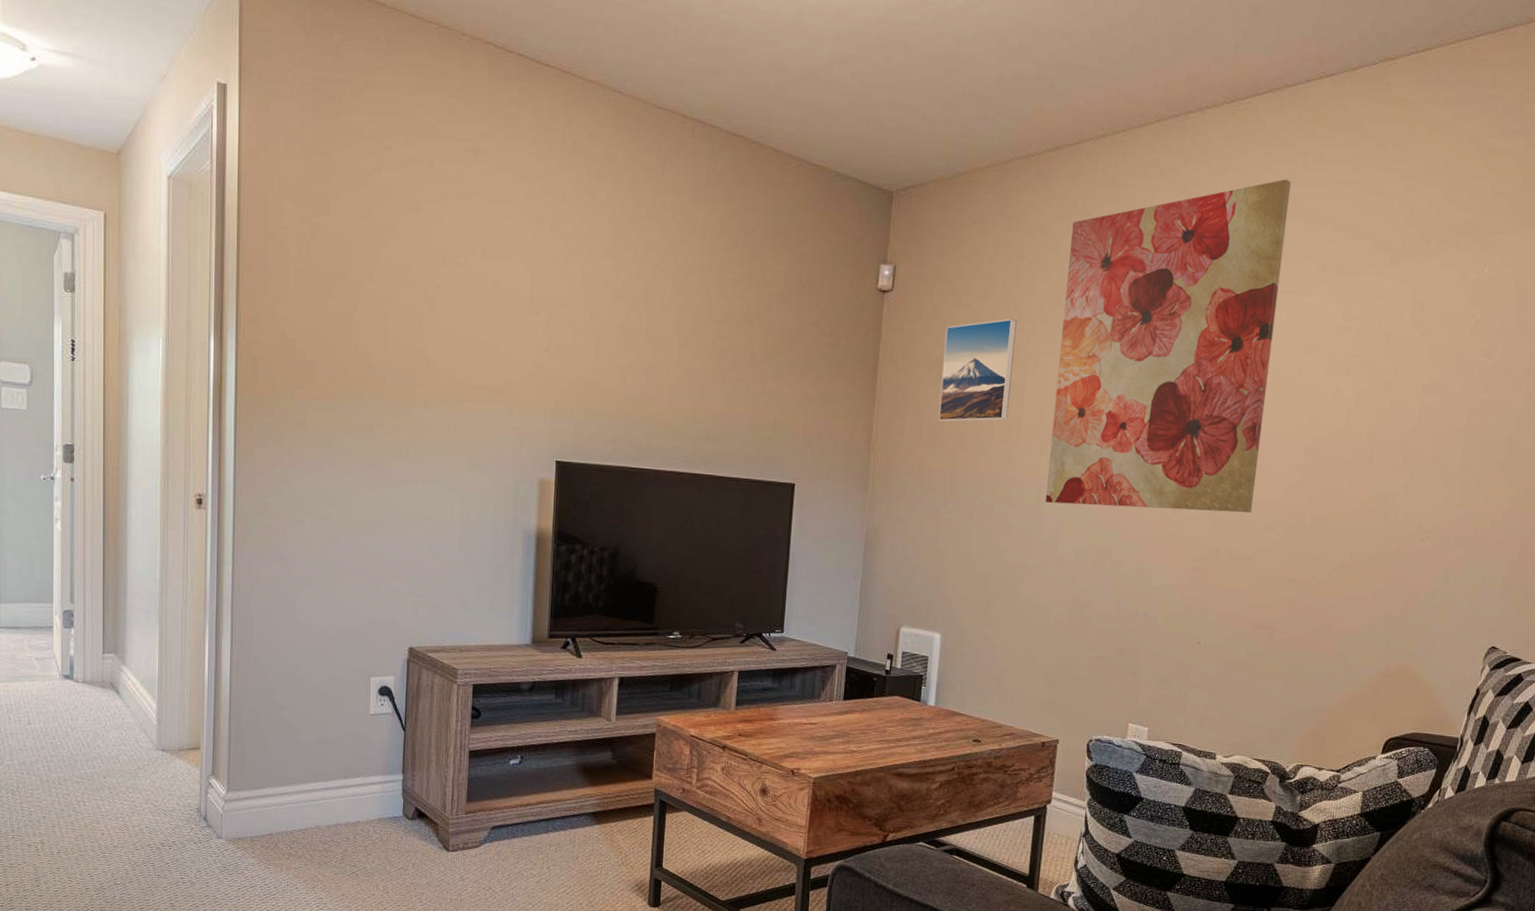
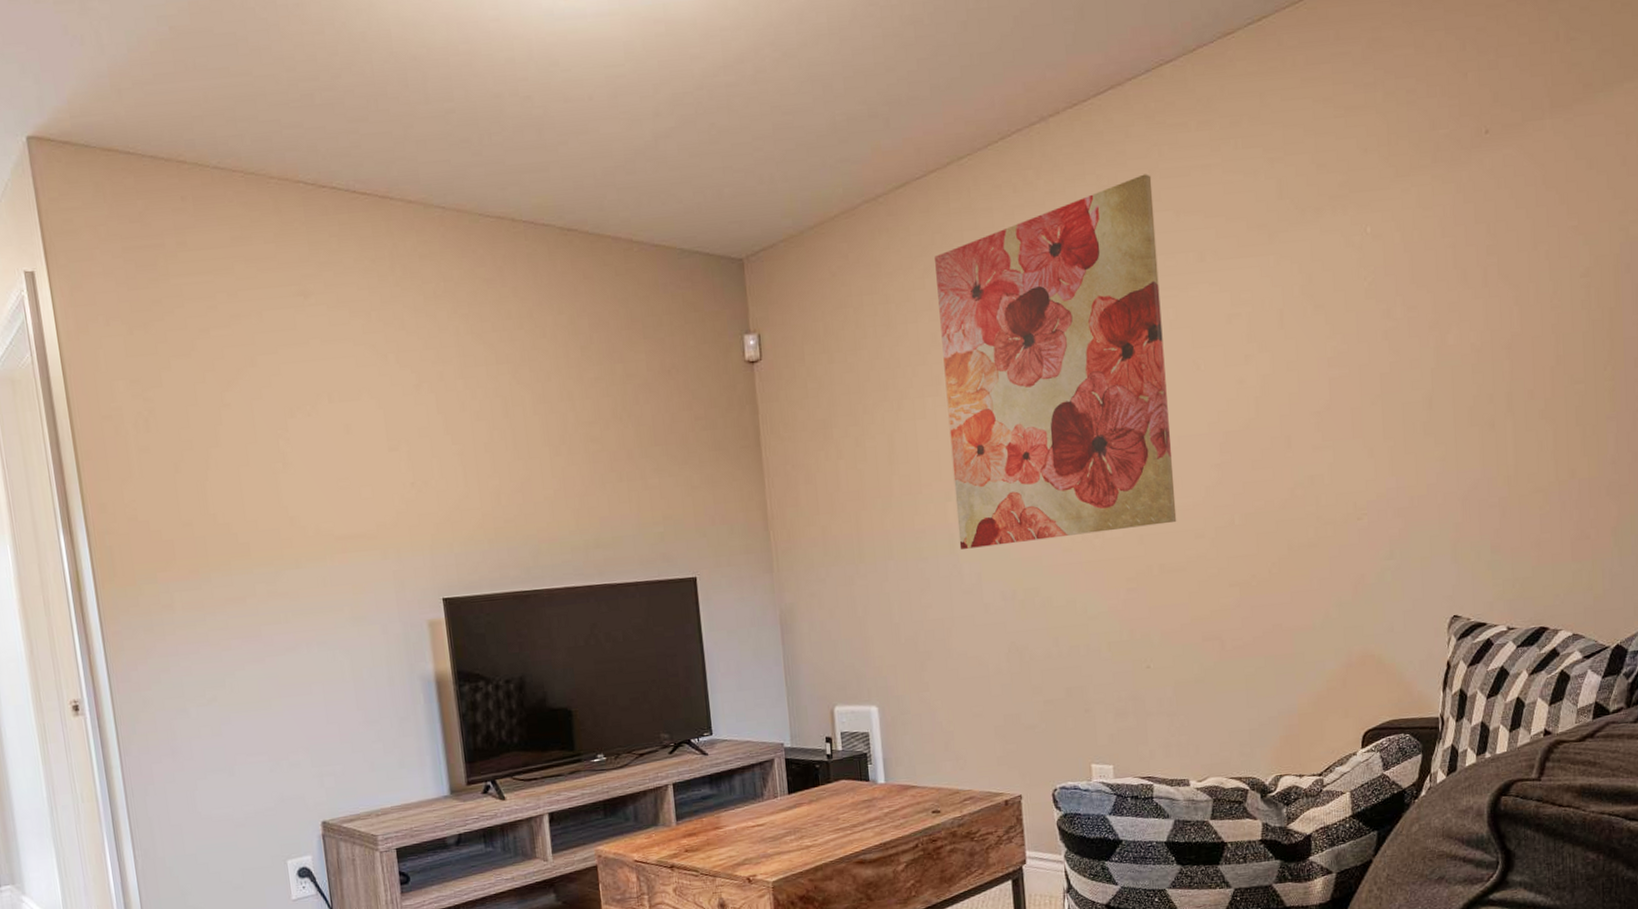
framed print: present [938,318,1017,422] -> none [823,366,905,486]

